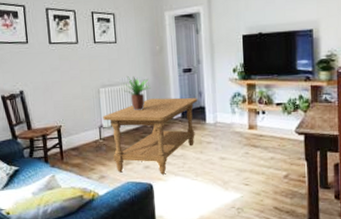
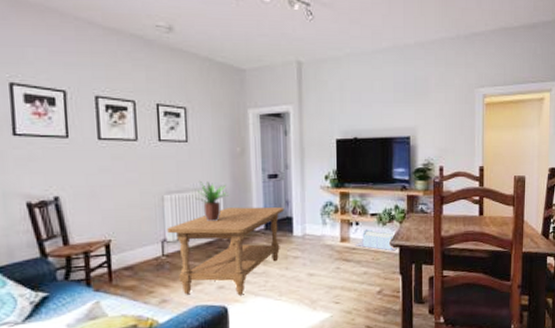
storage bin: none [262,118,303,139] -> present [355,229,398,251]

